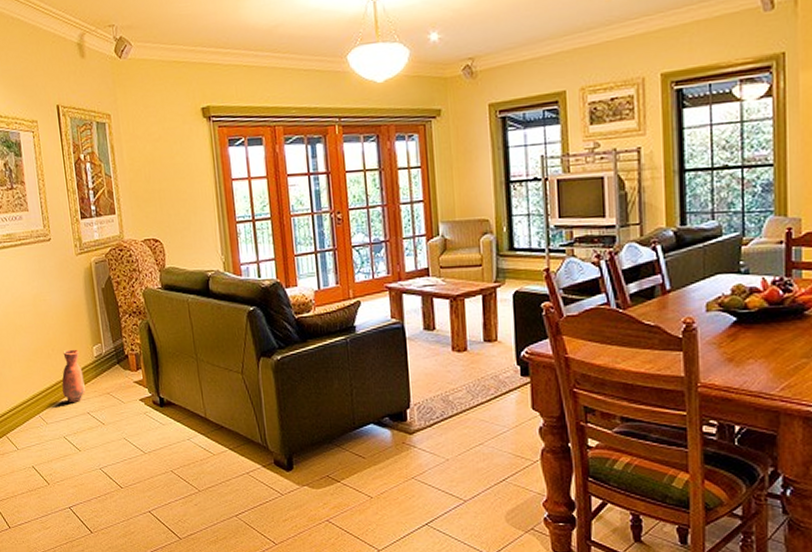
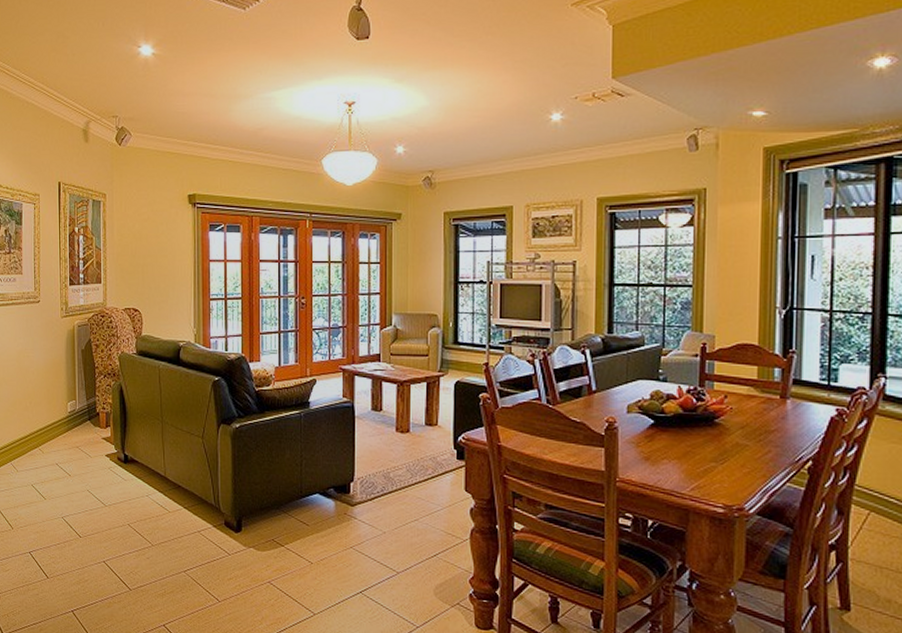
vase: present [61,349,86,402] -> none [35,403,57,453]

